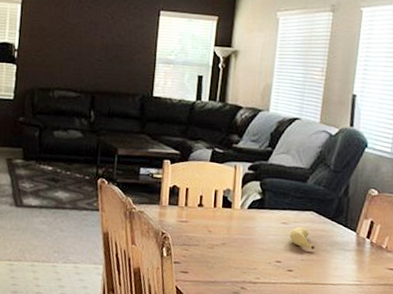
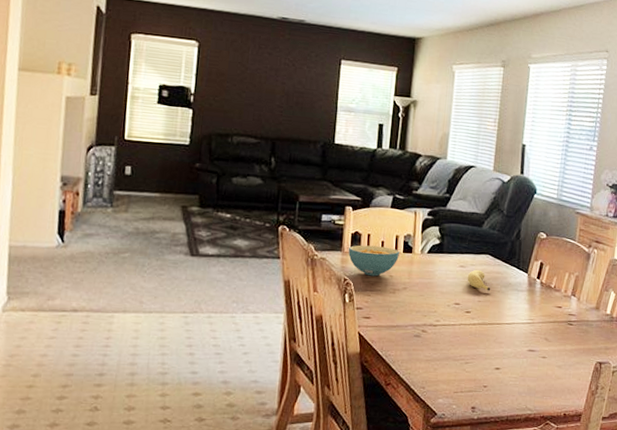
cereal bowl: none [166,199,218,231] -> present [348,245,399,277]

